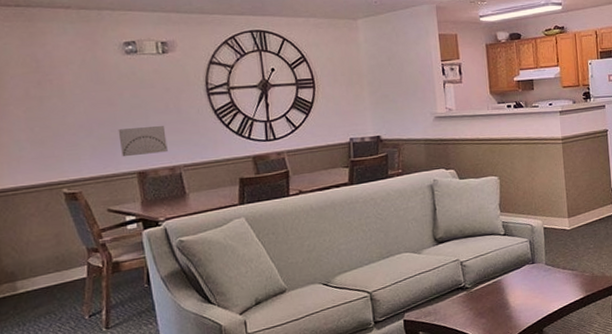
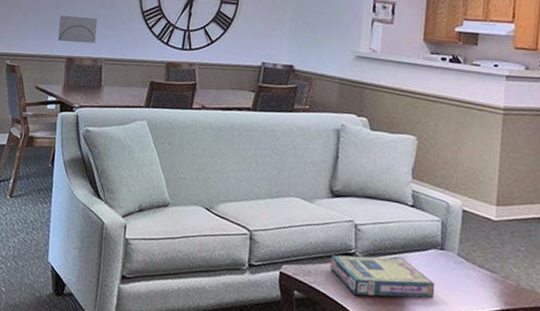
video game box: none [445,279,533,321] -> present [329,255,435,299]

